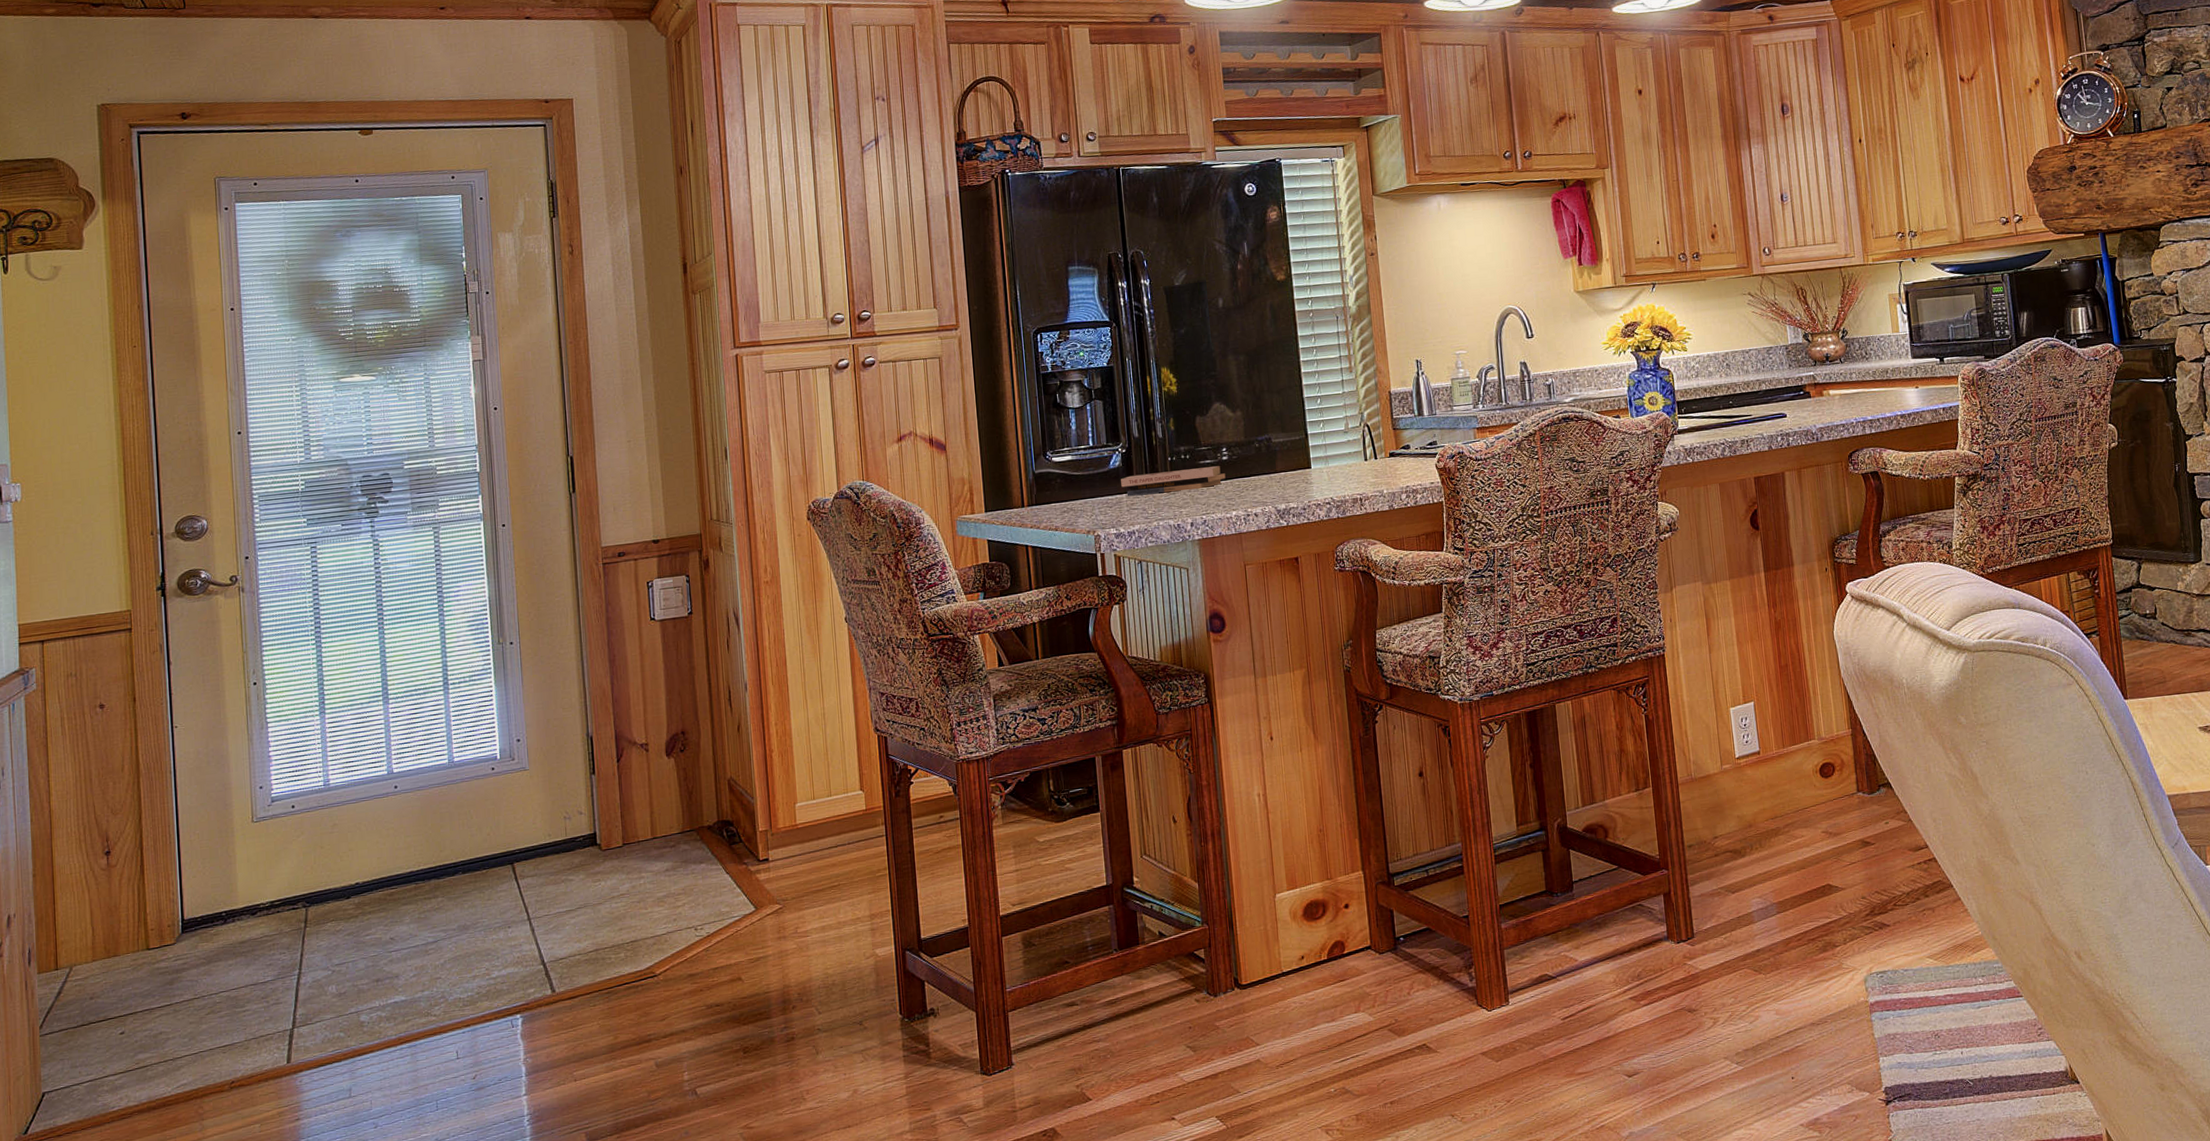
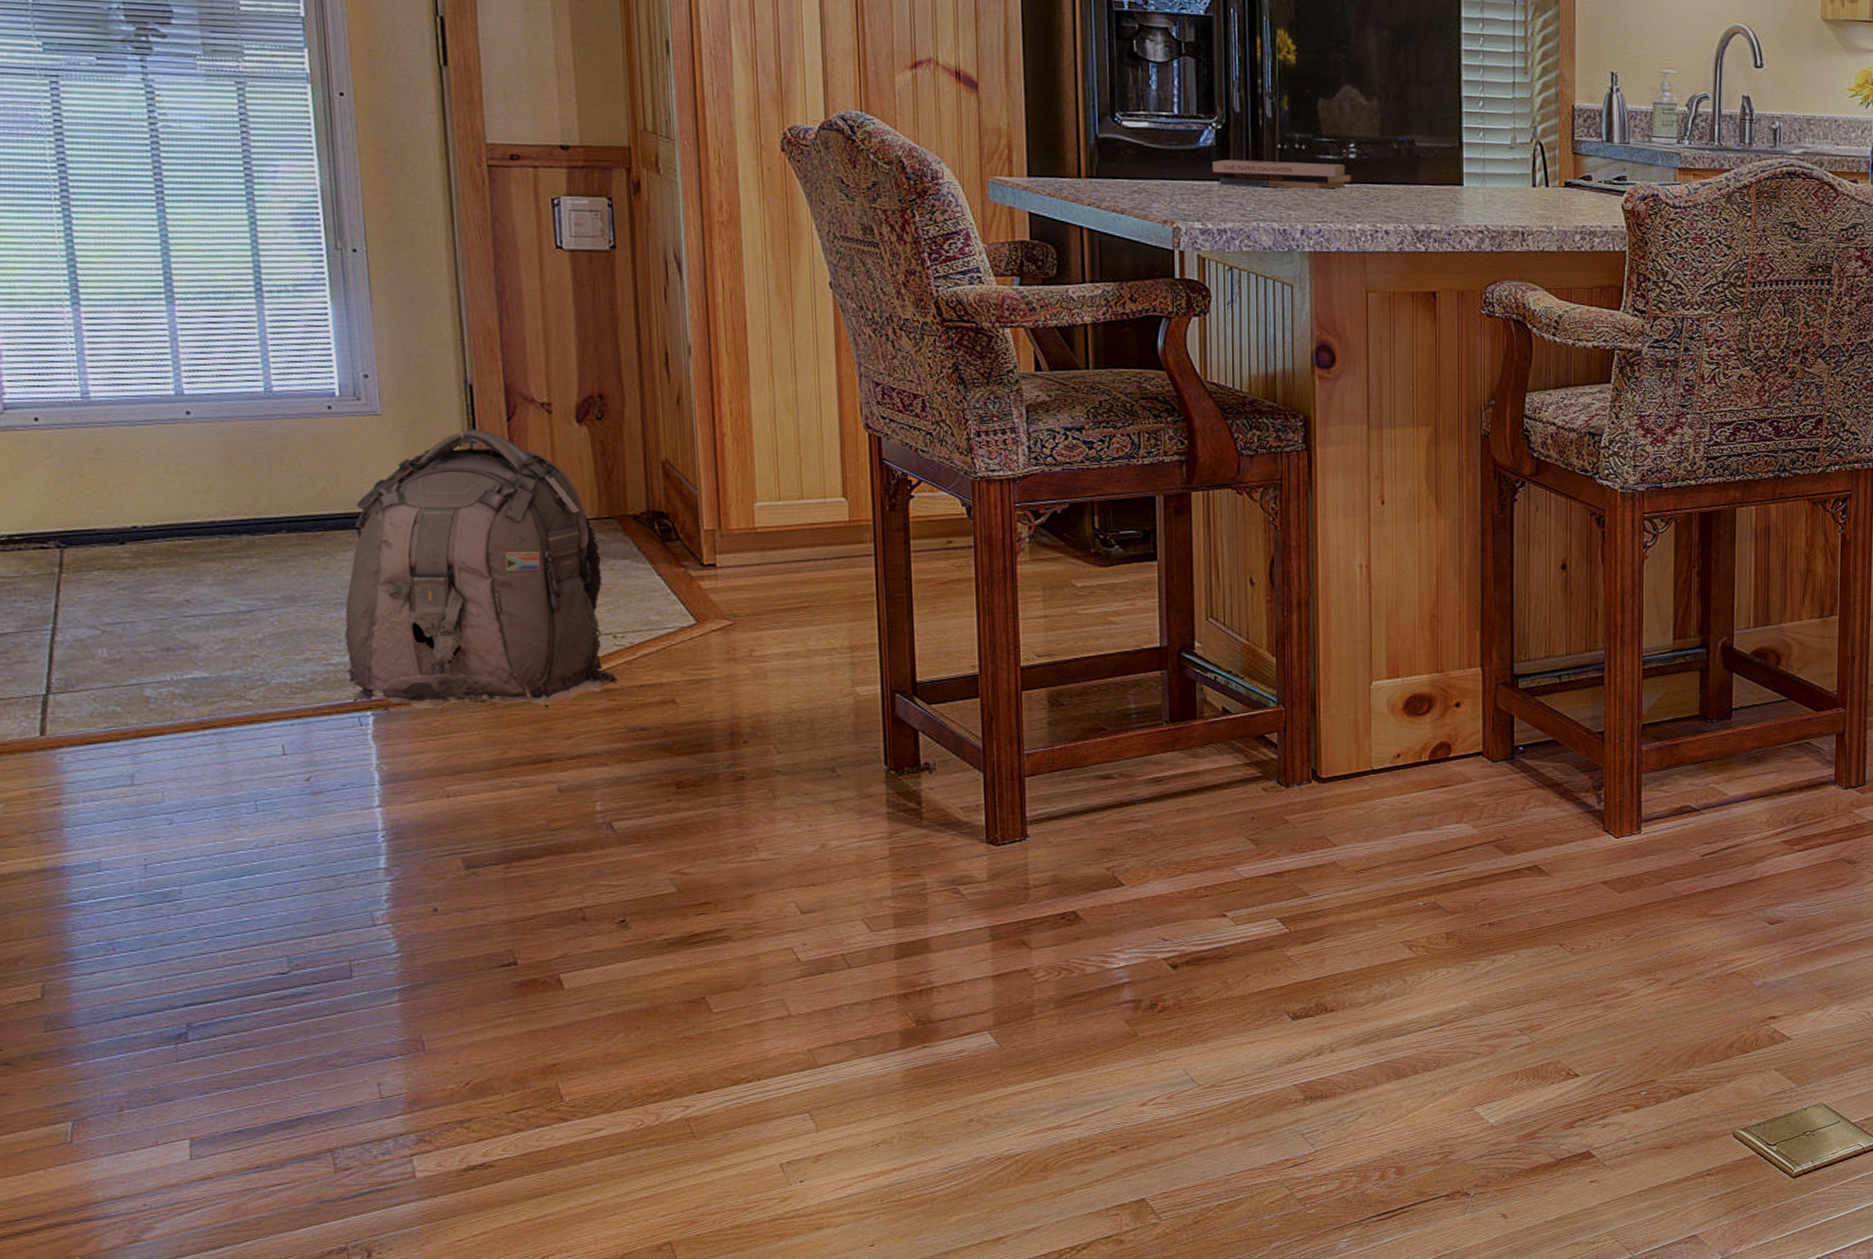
backpack: none [501,771,700,1014] -> present [344,429,619,713]

